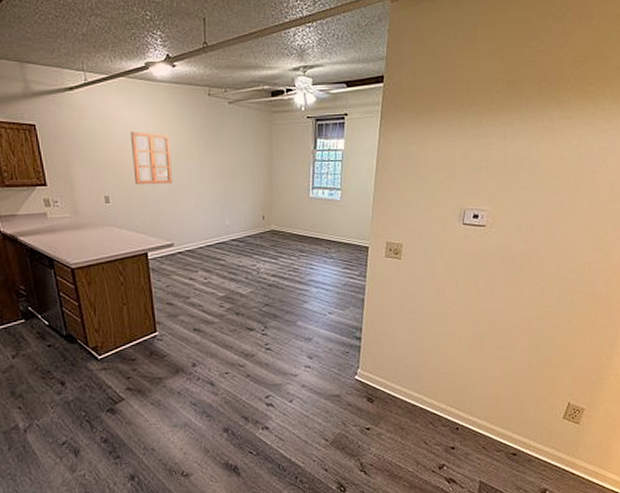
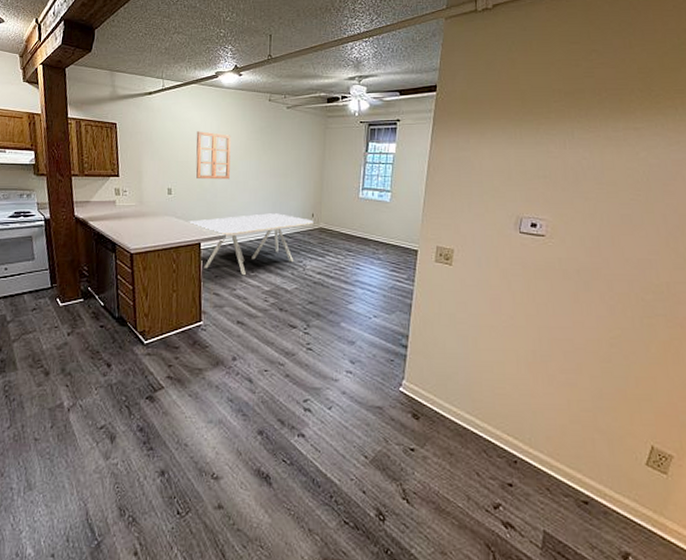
dining table: none [132,217,265,284] -> present [189,213,314,276]

